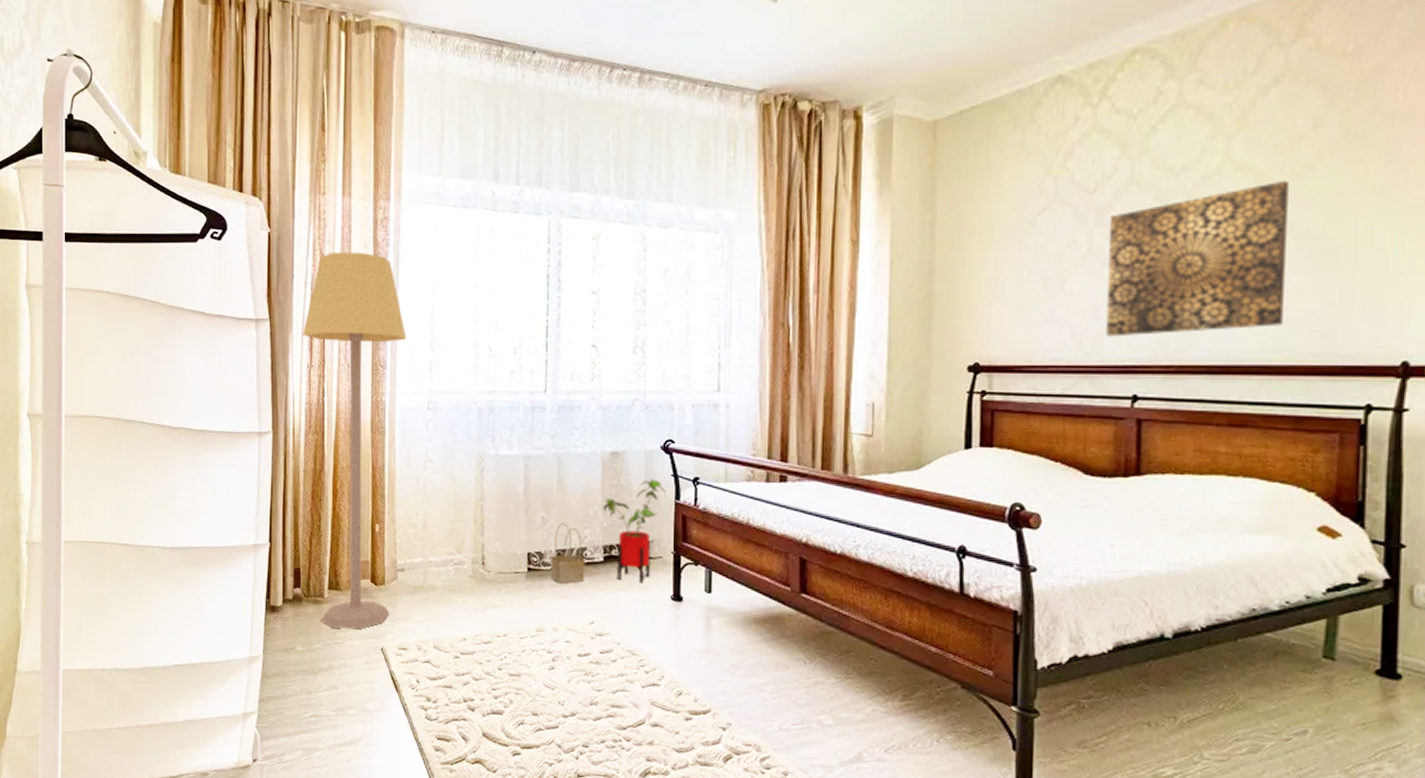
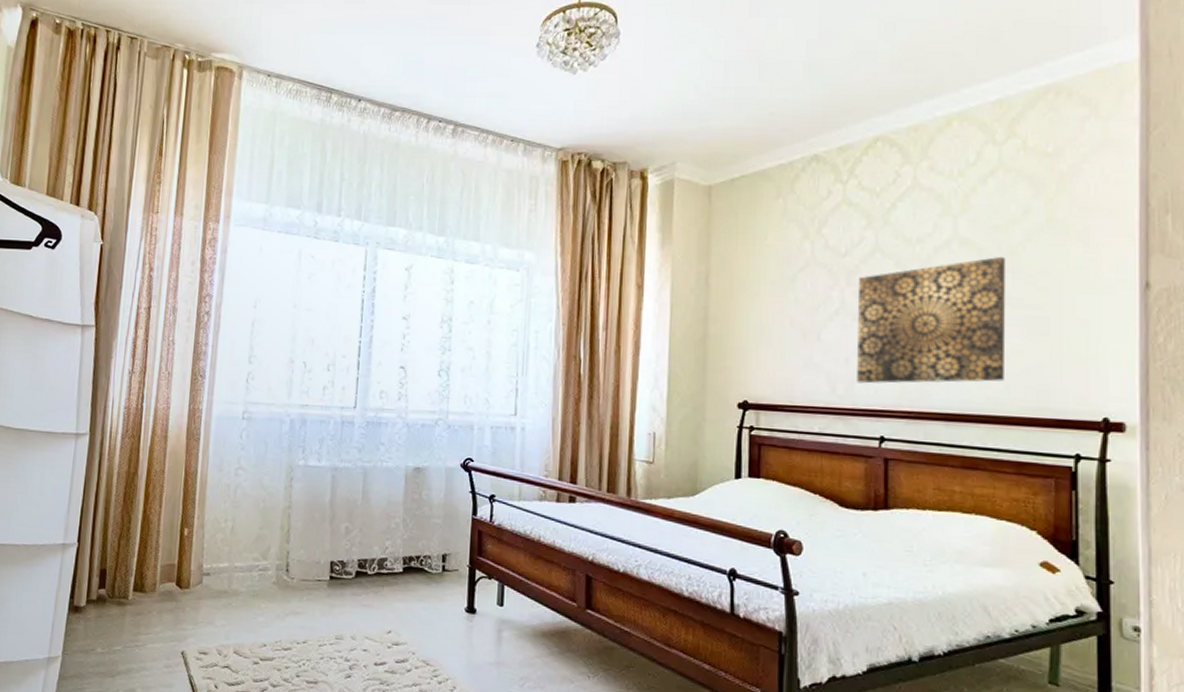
lamp: present [303,252,407,629] -> none [123,267,227,632]
basket: present [550,523,585,584] -> none [352,533,385,593]
house plant: present [602,478,666,584] -> none [404,494,464,595]

